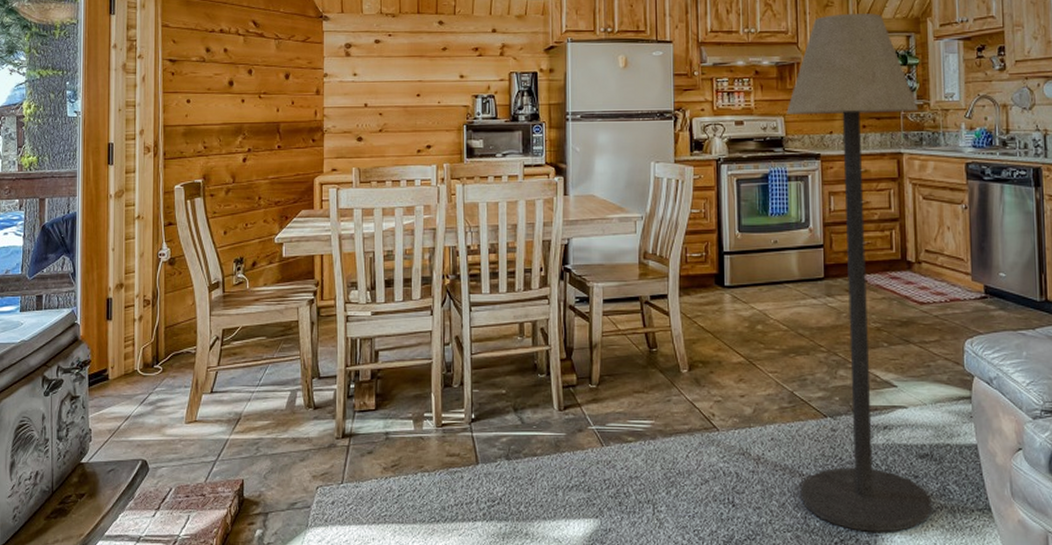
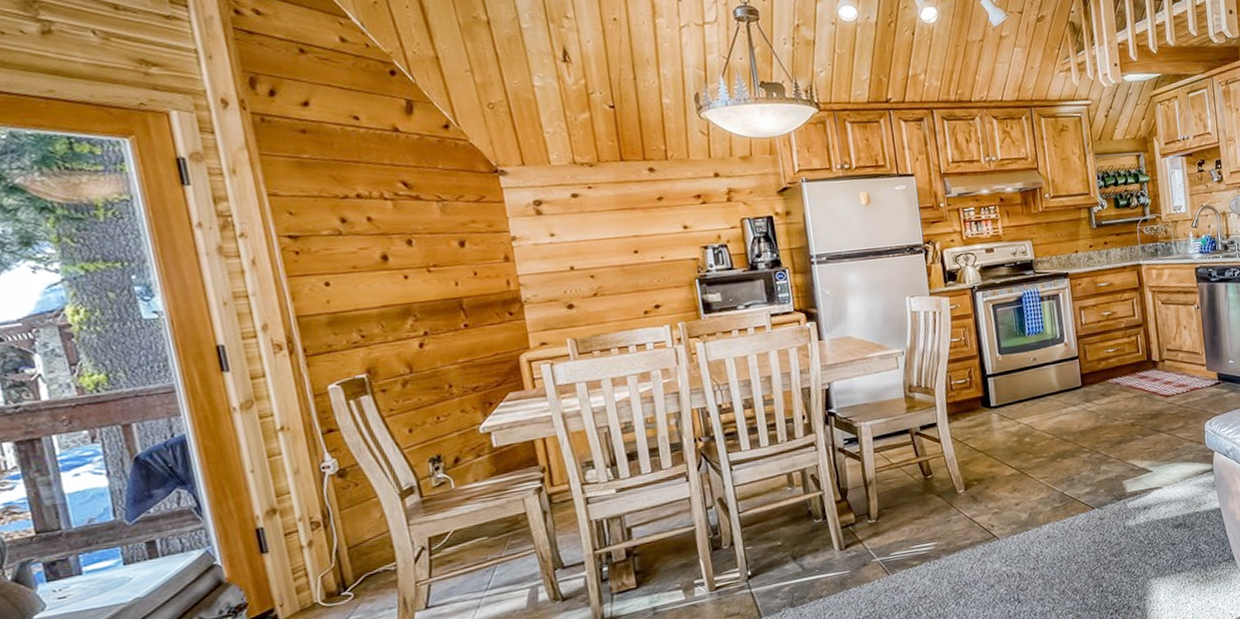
floor lamp: present [786,13,932,532] -> none [1033,135,1188,600]

